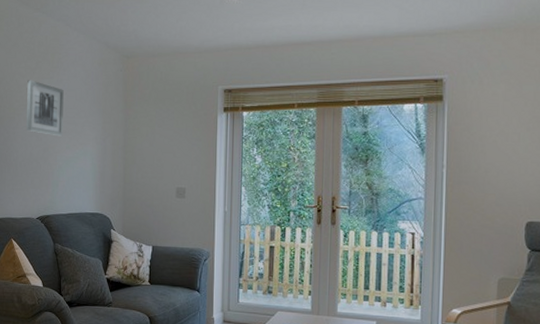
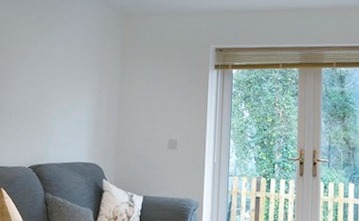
wall art: present [27,80,64,137] -> none [24,32,63,87]

